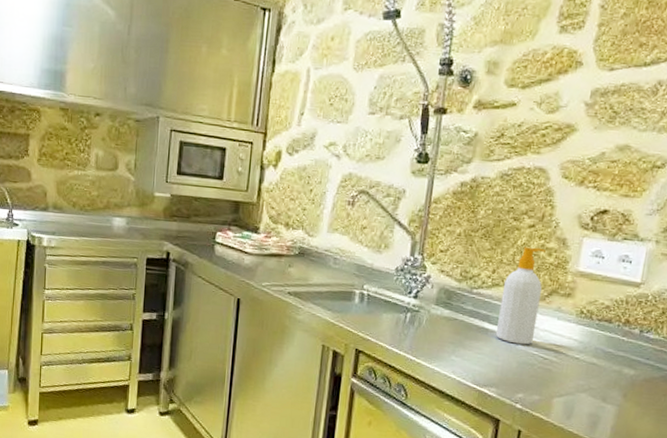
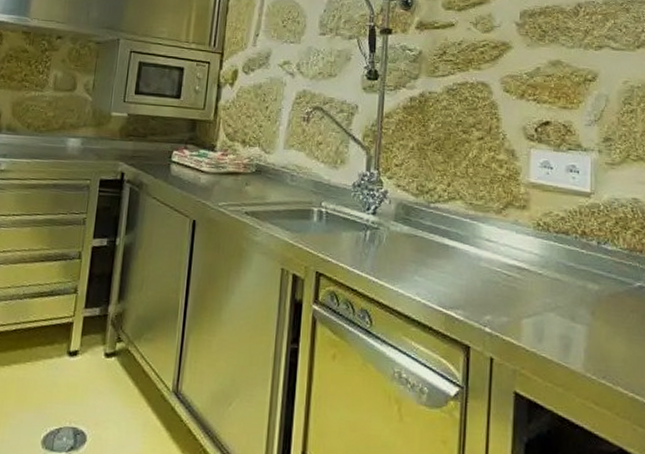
soap bottle: present [495,246,546,345] -> none [456,159,497,261]

